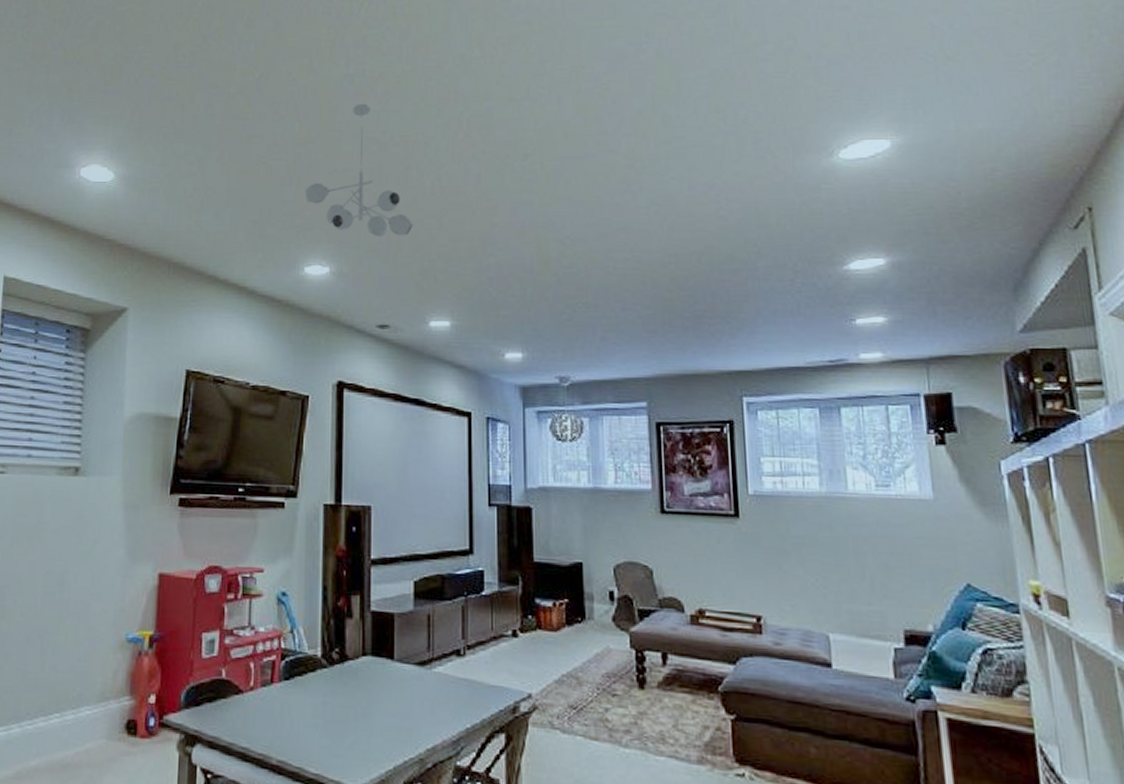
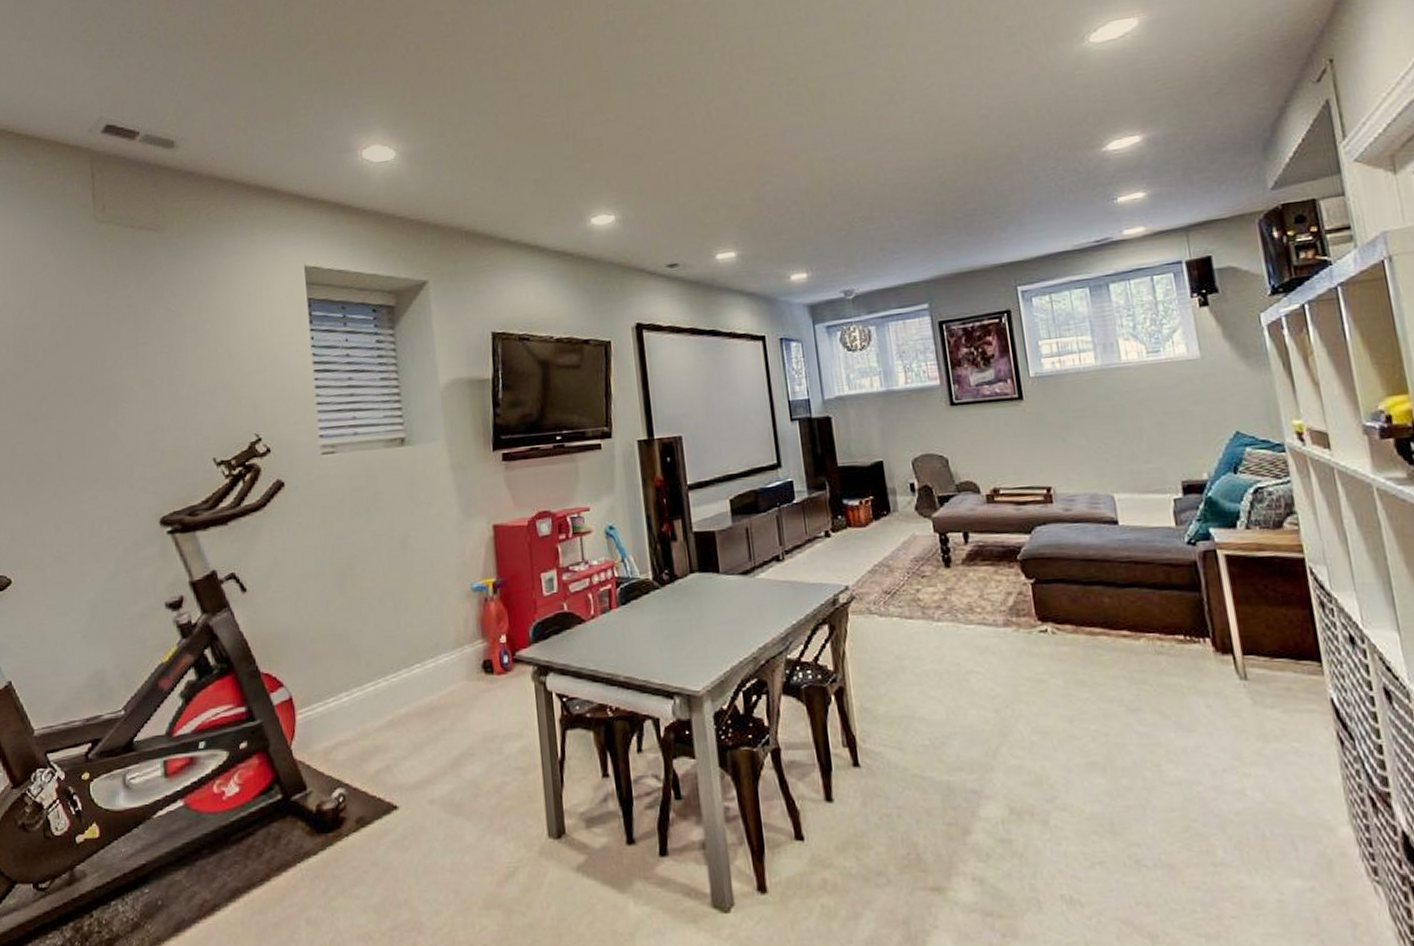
ceiling light fixture: present [305,103,414,237] -> none [581,48,690,180]

